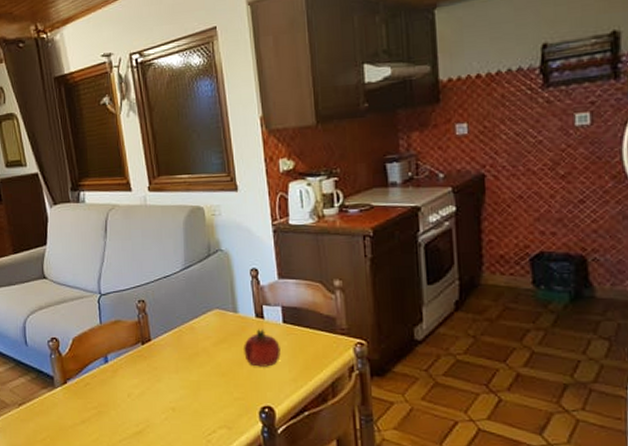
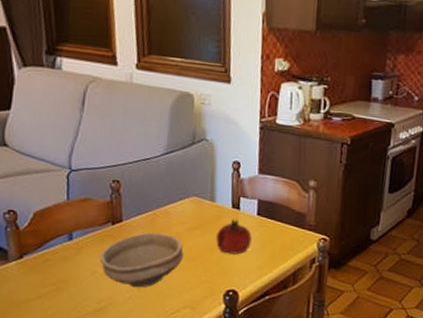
bowl: none [134,350,214,408] -> present [100,232,184,288]

